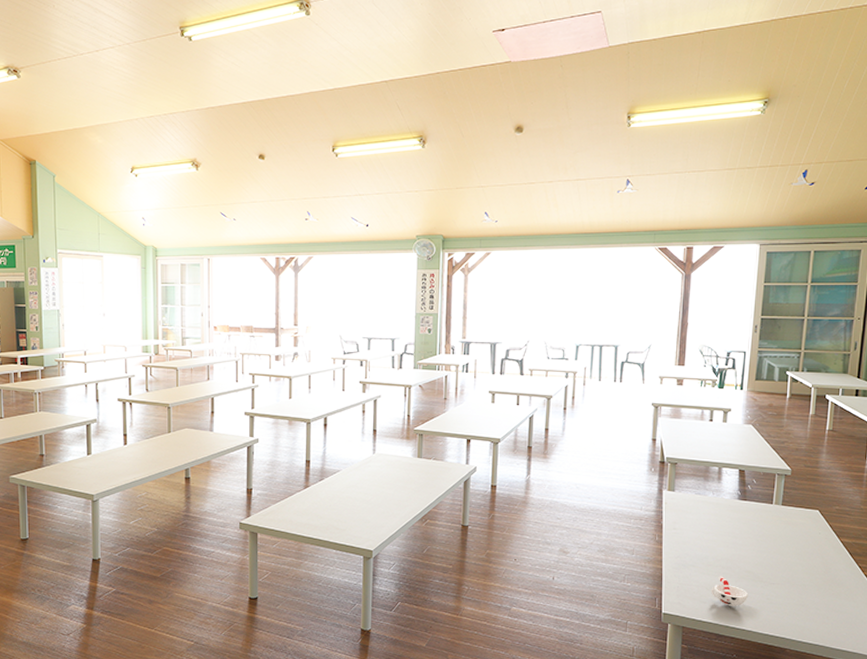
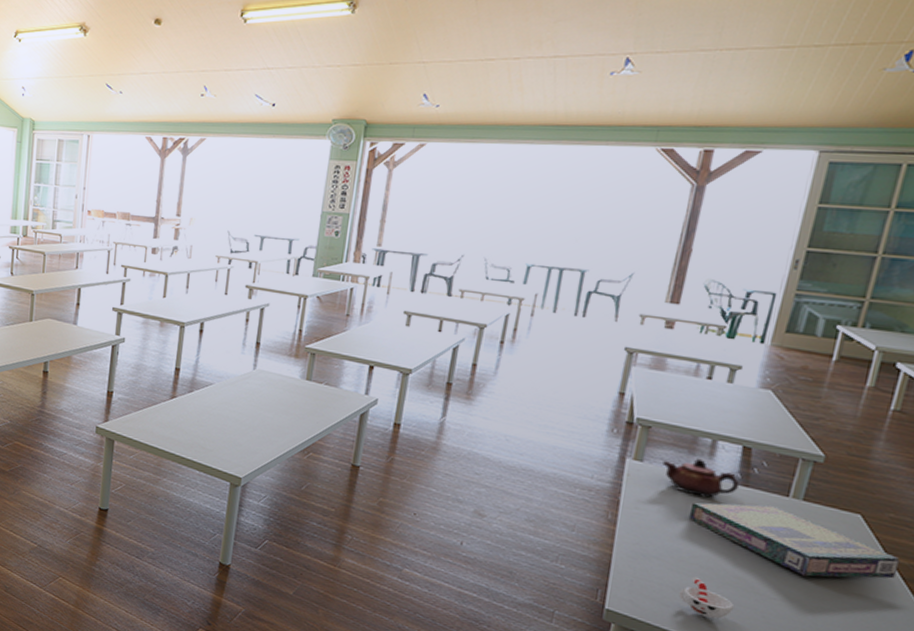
teapot: none [688,483,741,513] -> present [662,458,740,498]
video game box: none [710,512,846,563] -> present [688,502,901,579]

